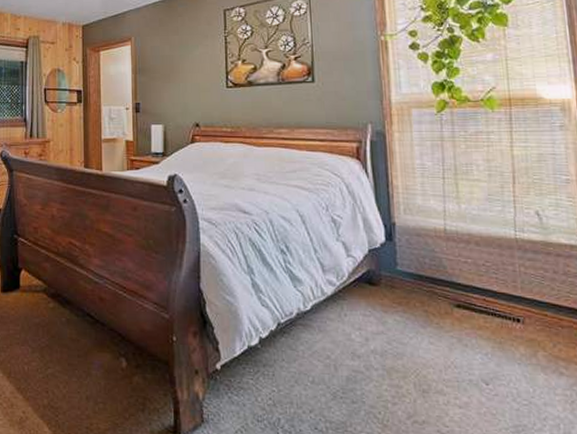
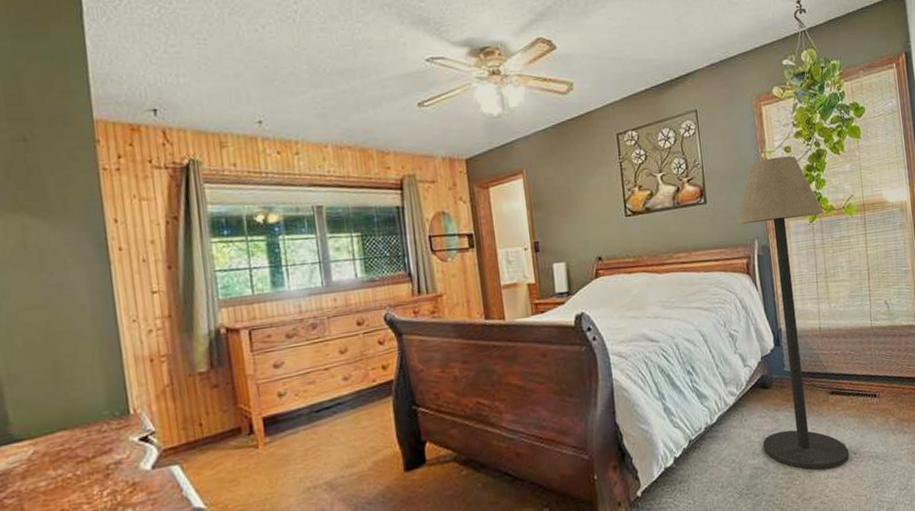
floor lamp: none [347,40,479,394] -> present [737,156,850,470]

